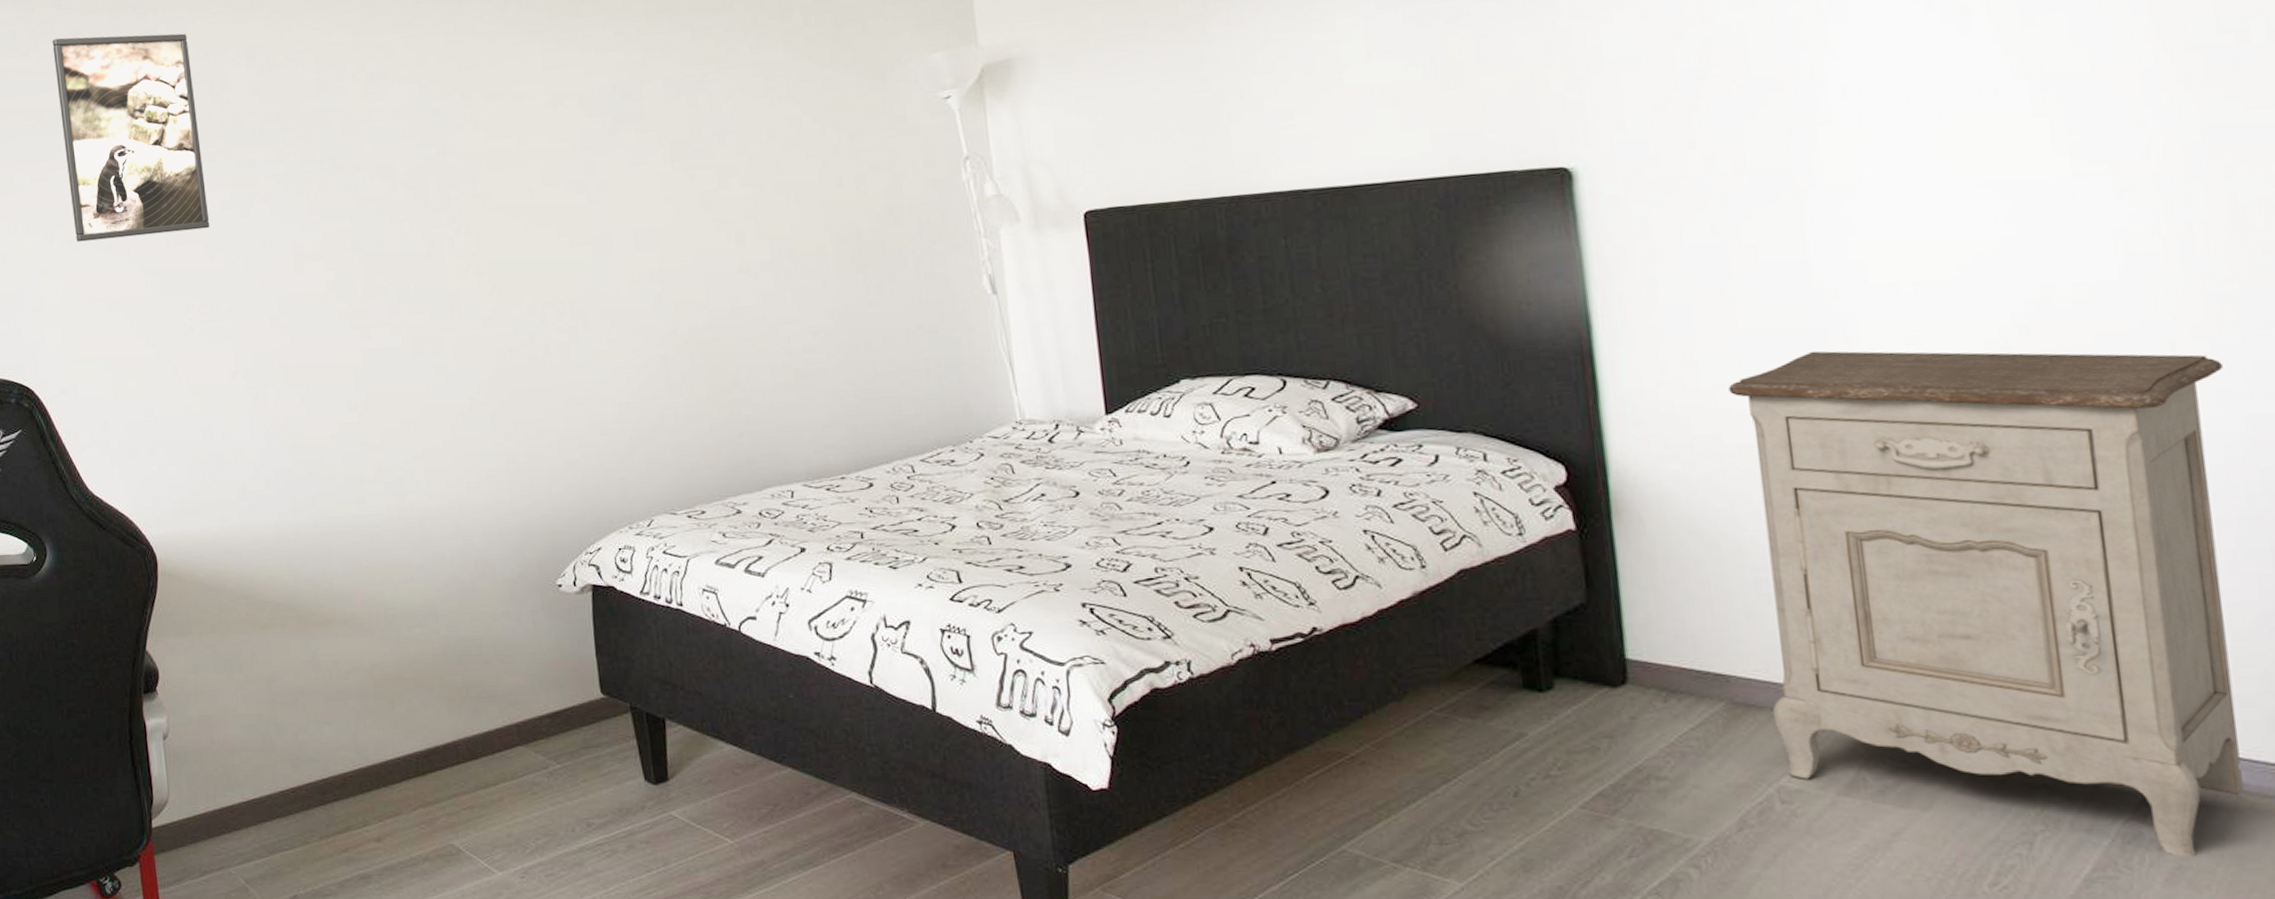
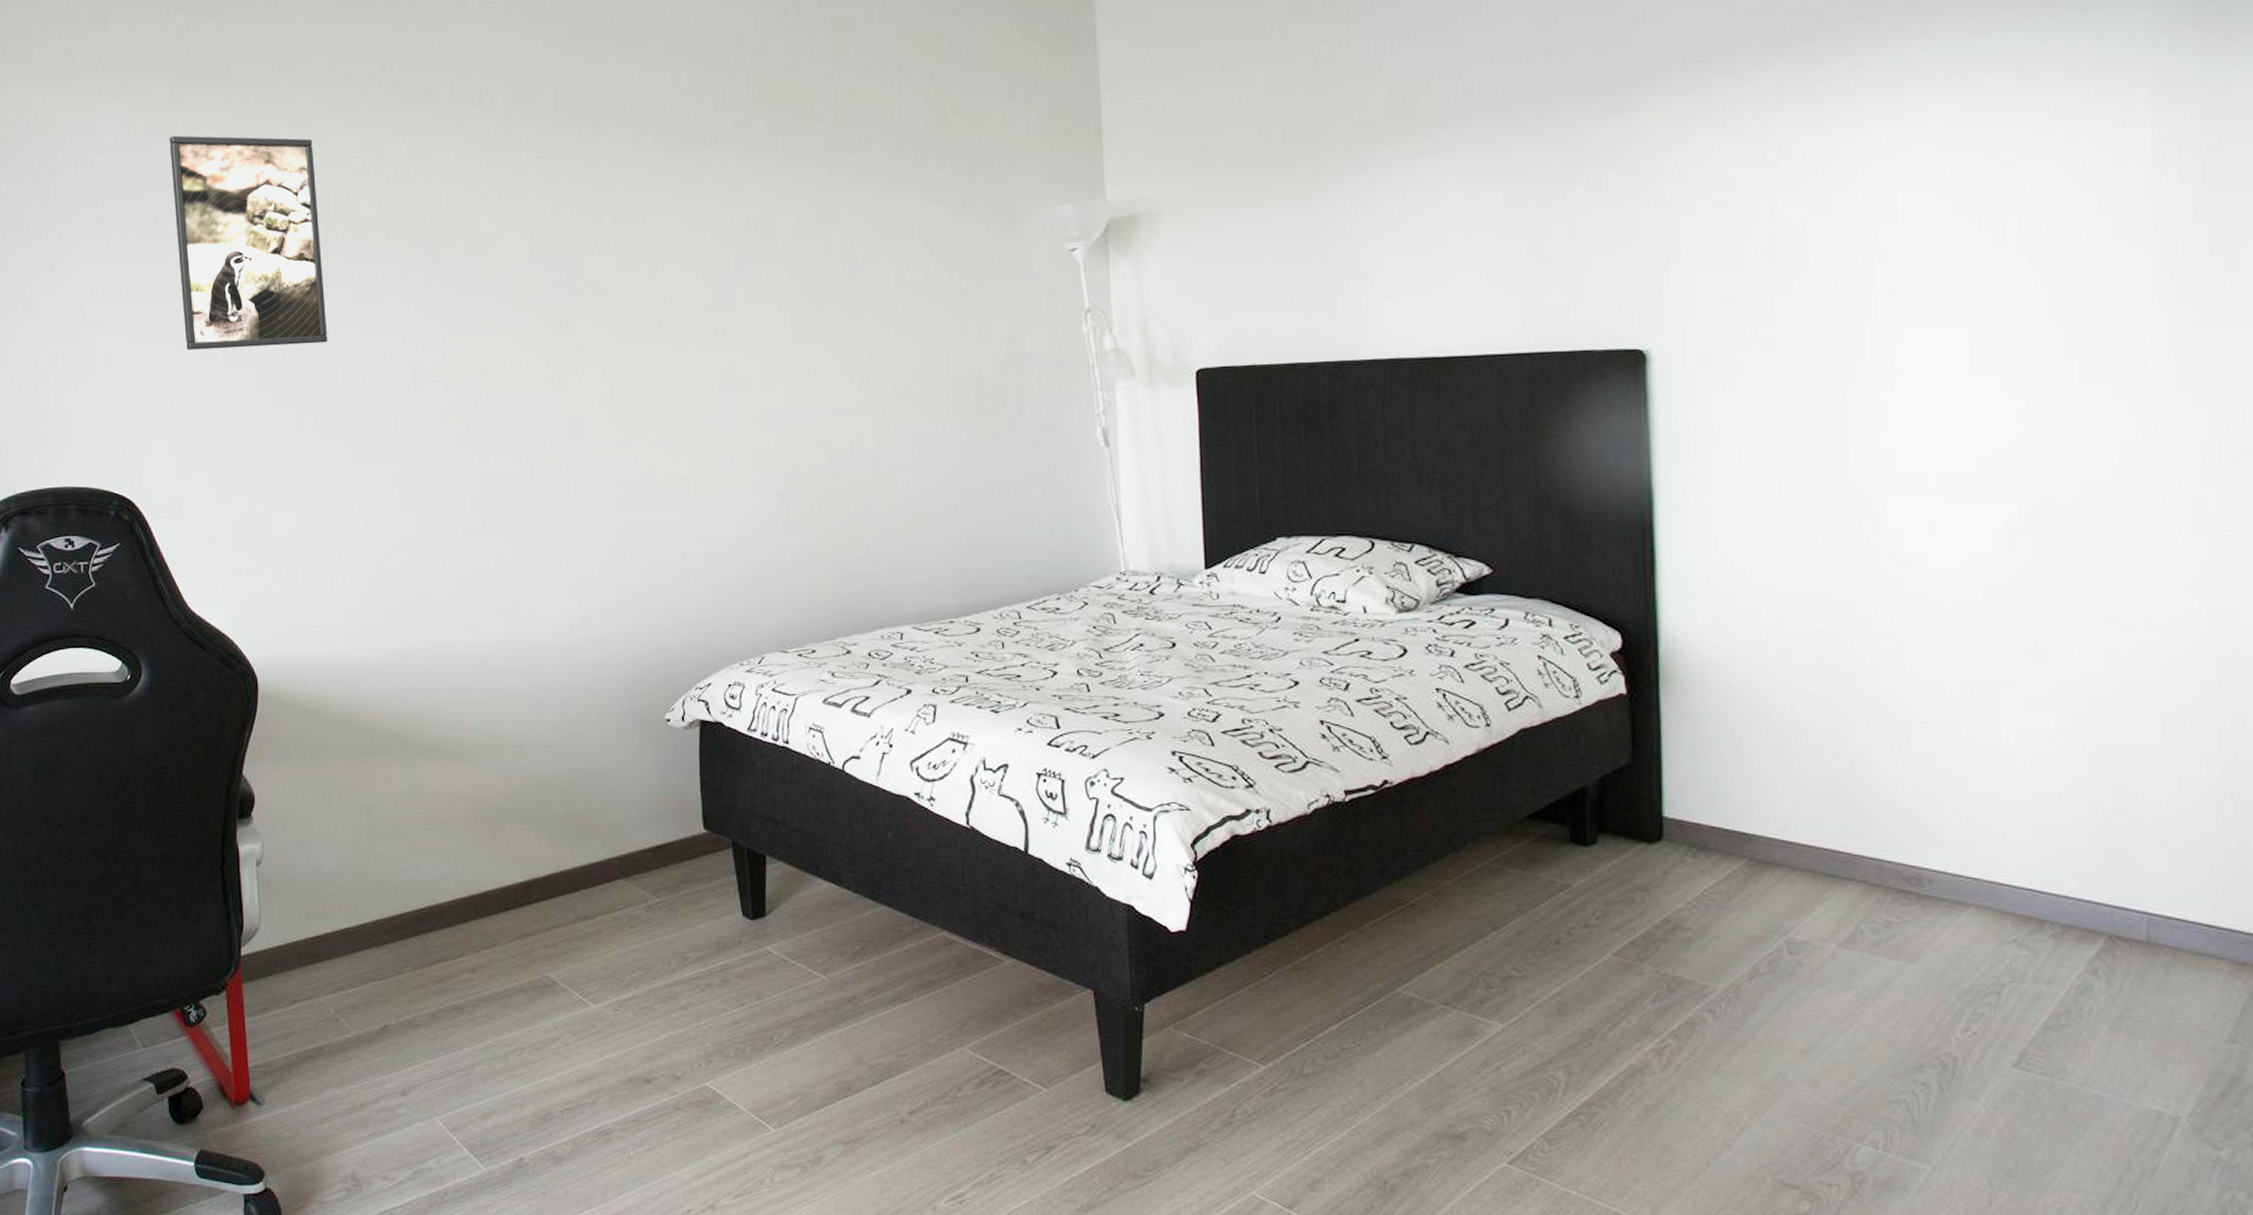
nightstand: present [1728,350,2244,858] -> none [1770,533,2192,1008]

